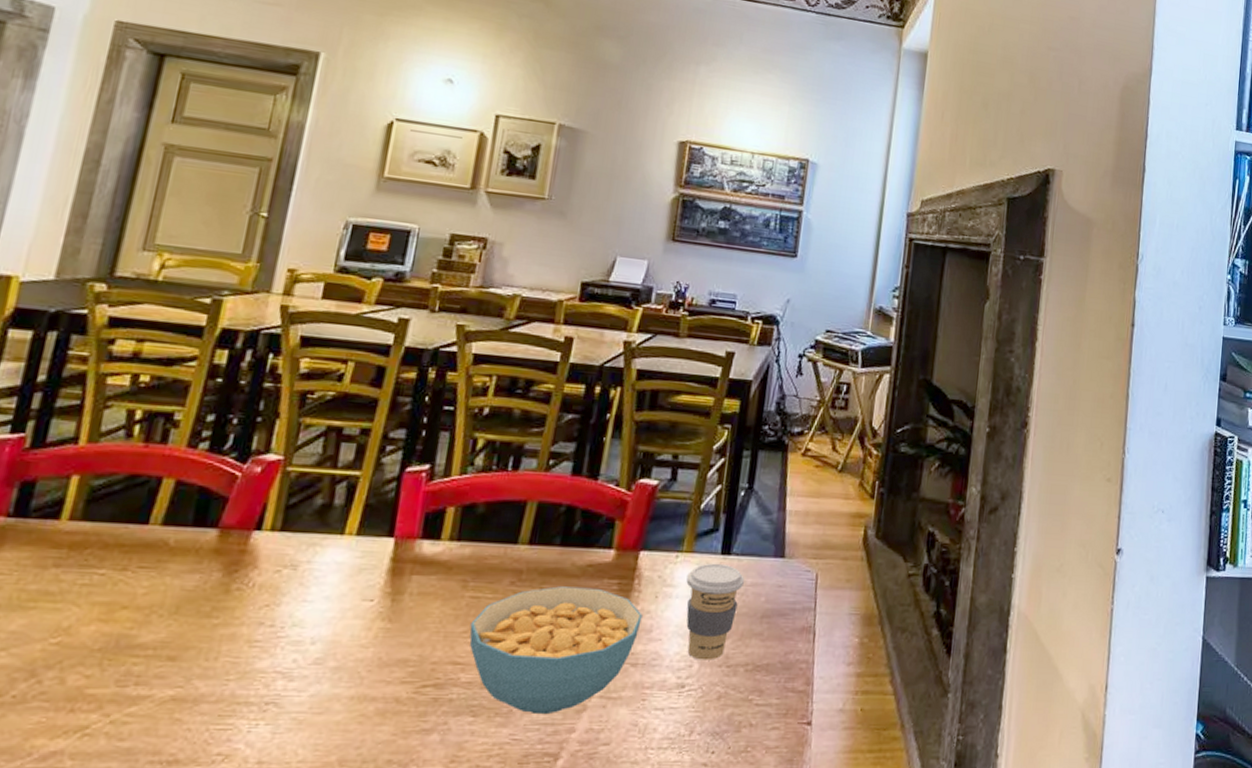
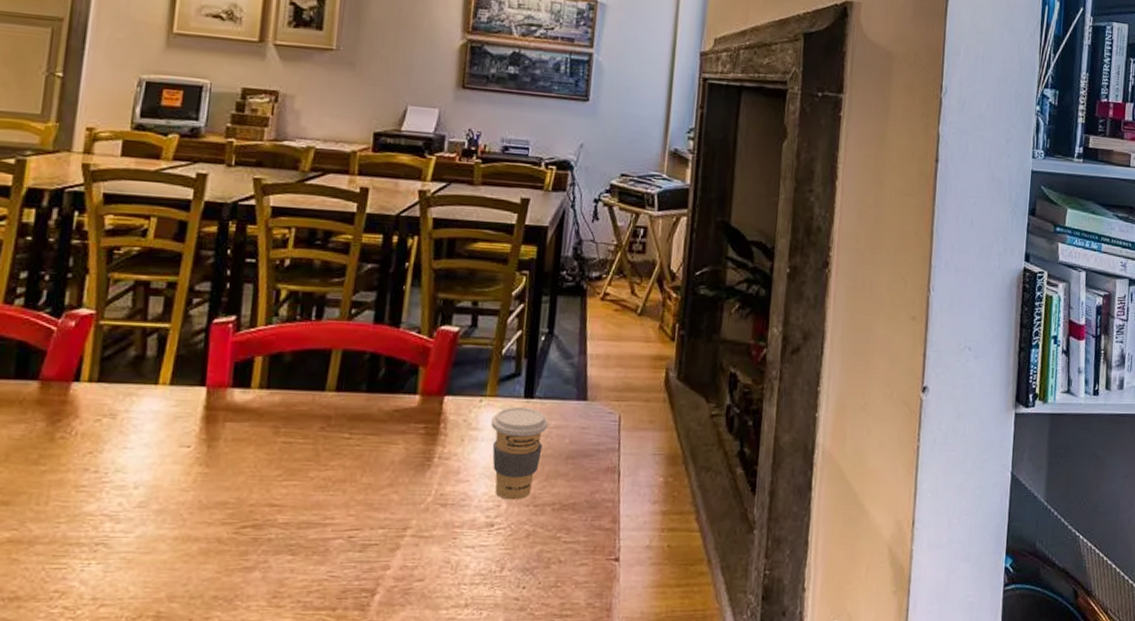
cereal bowl: present [469,586,642,715] -> none [283,431,450,553]

